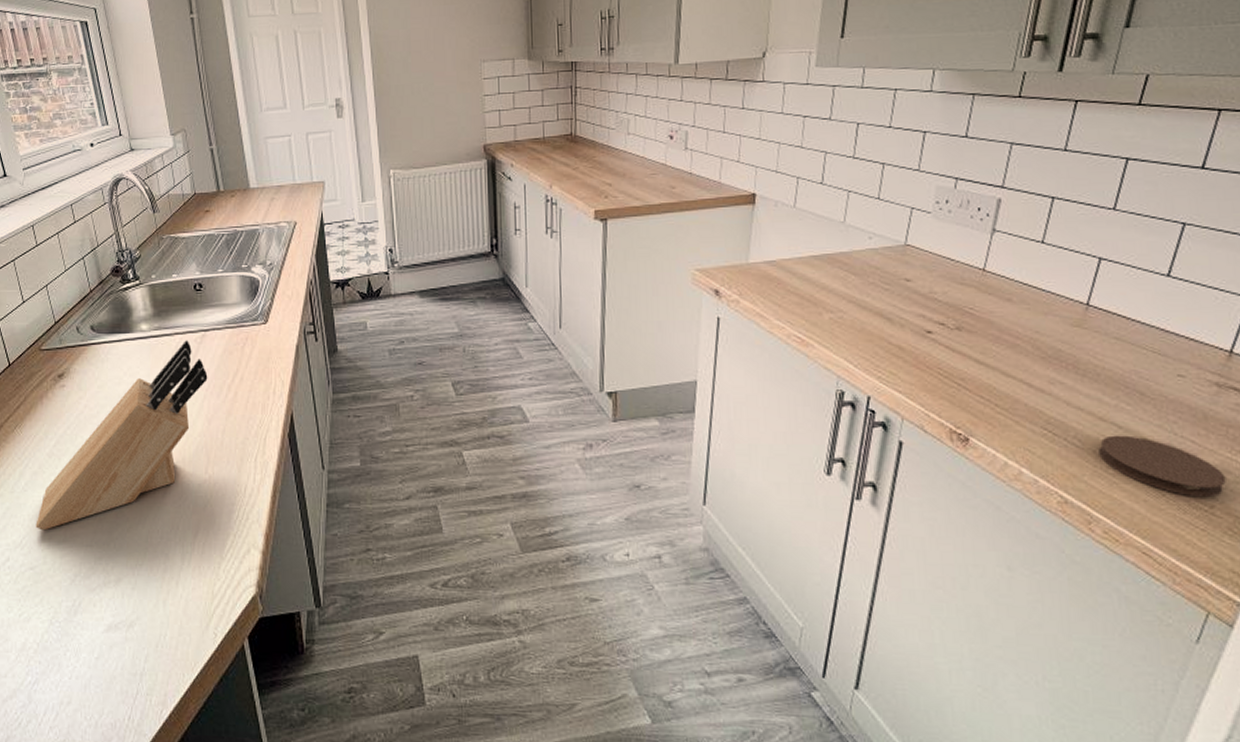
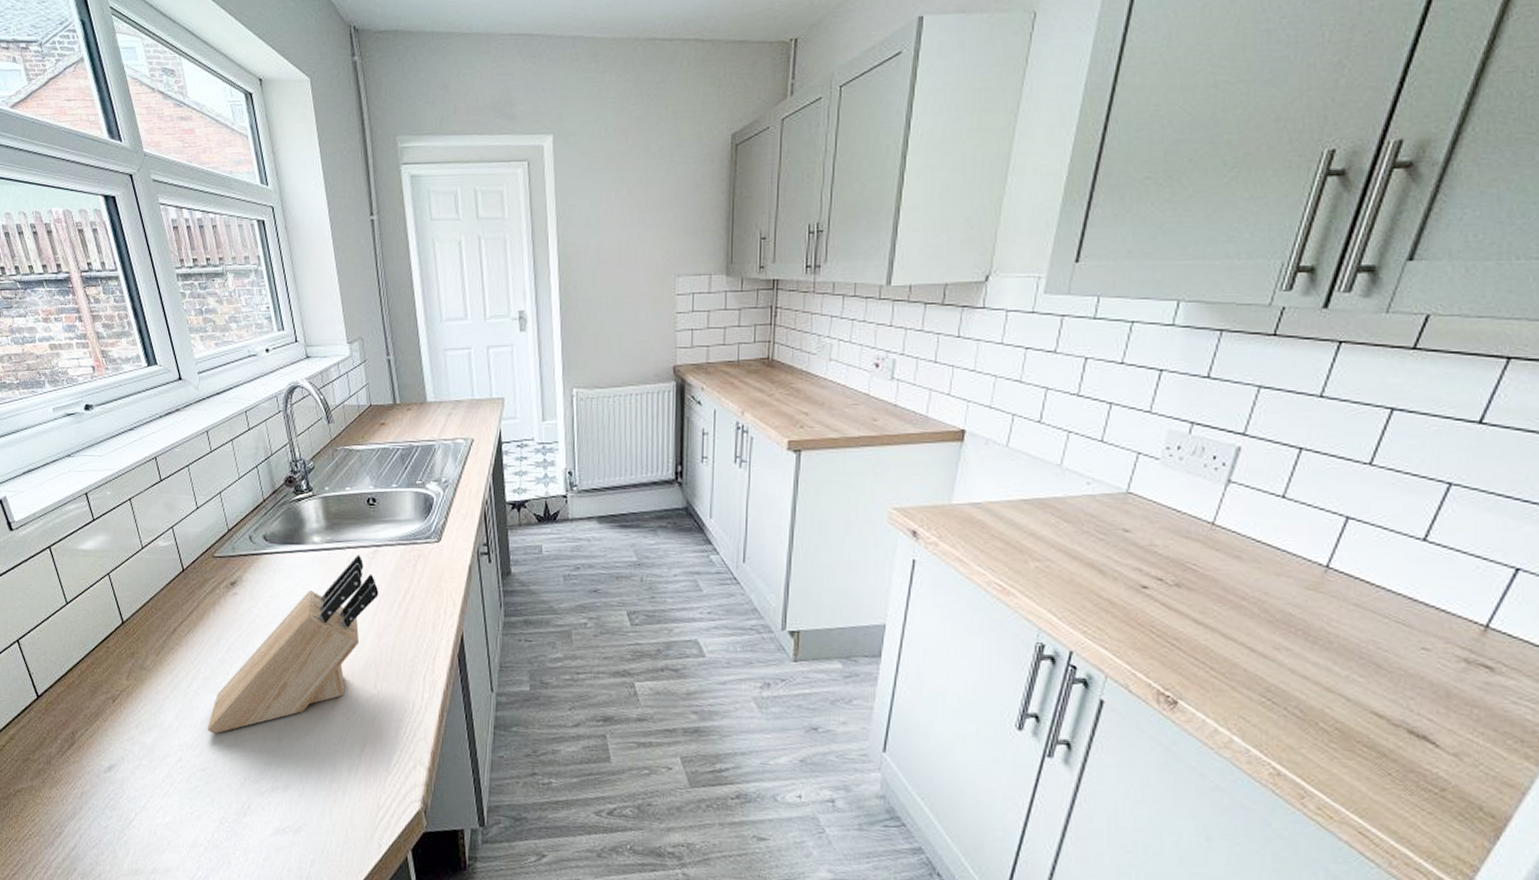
coaster: present [1098,435,1226,498] -> none [1321,707,1463,780]

